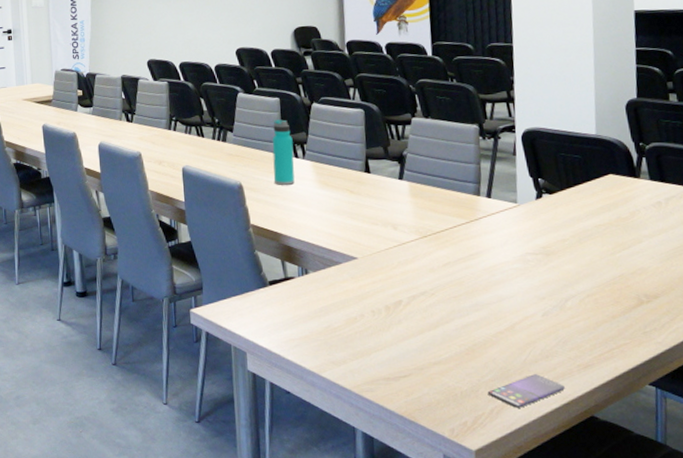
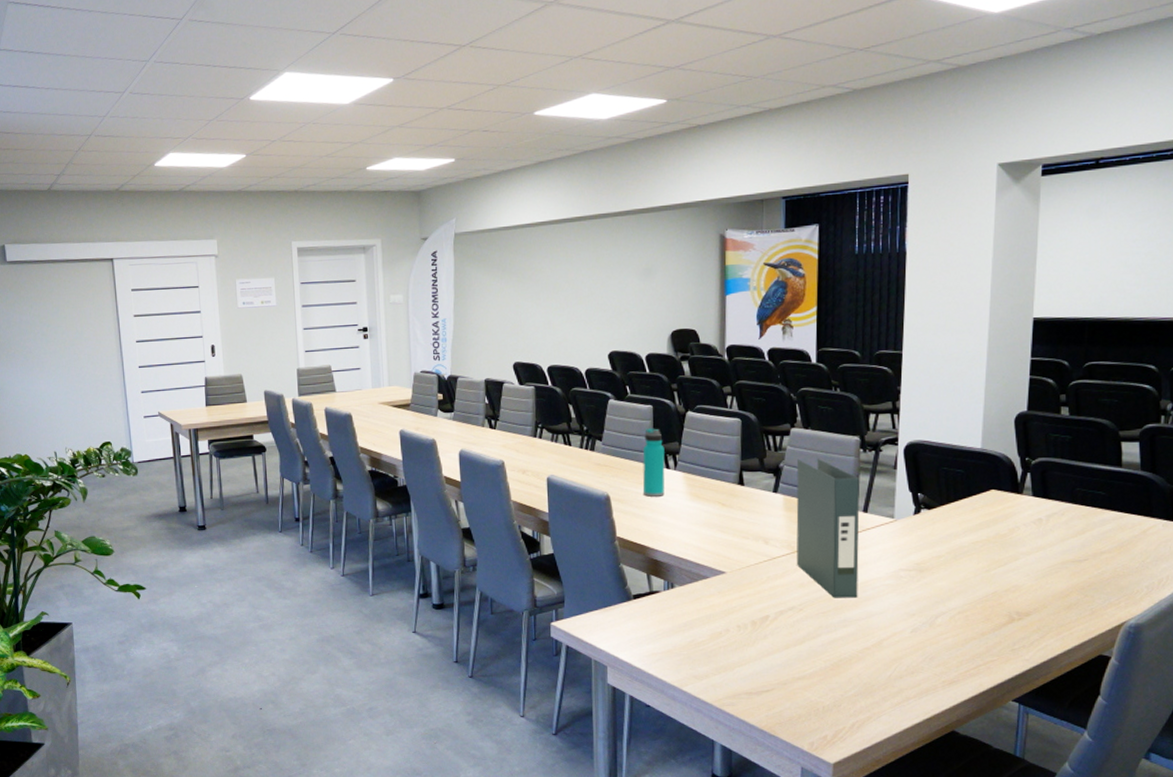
binder: none [419,146,488,283] -> present [796,458,860,598]
smartphone: present [487,374,565,408] -> none [849,690,928,723]

